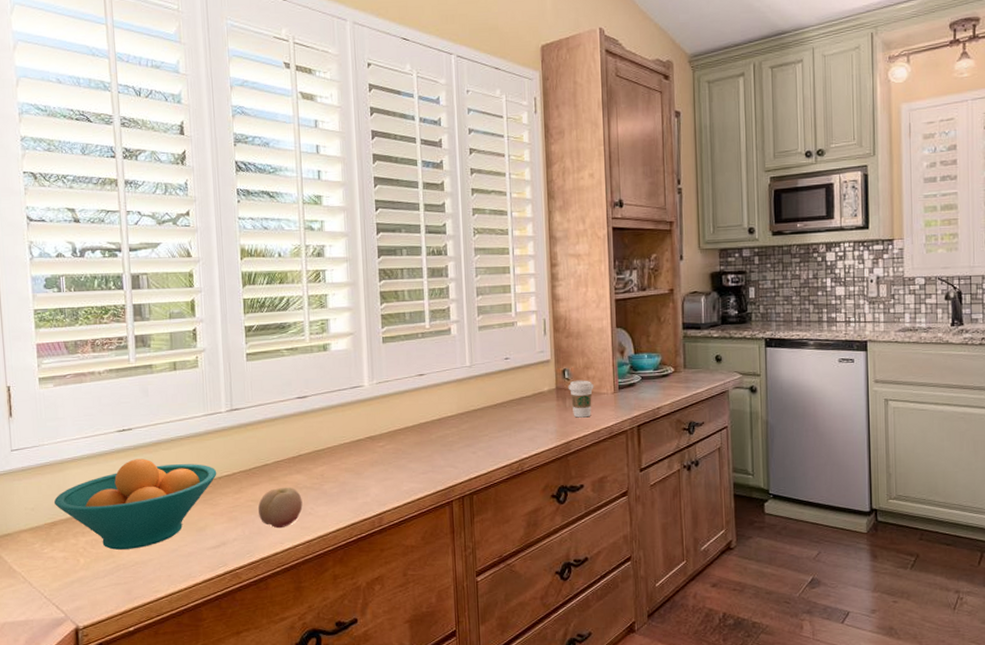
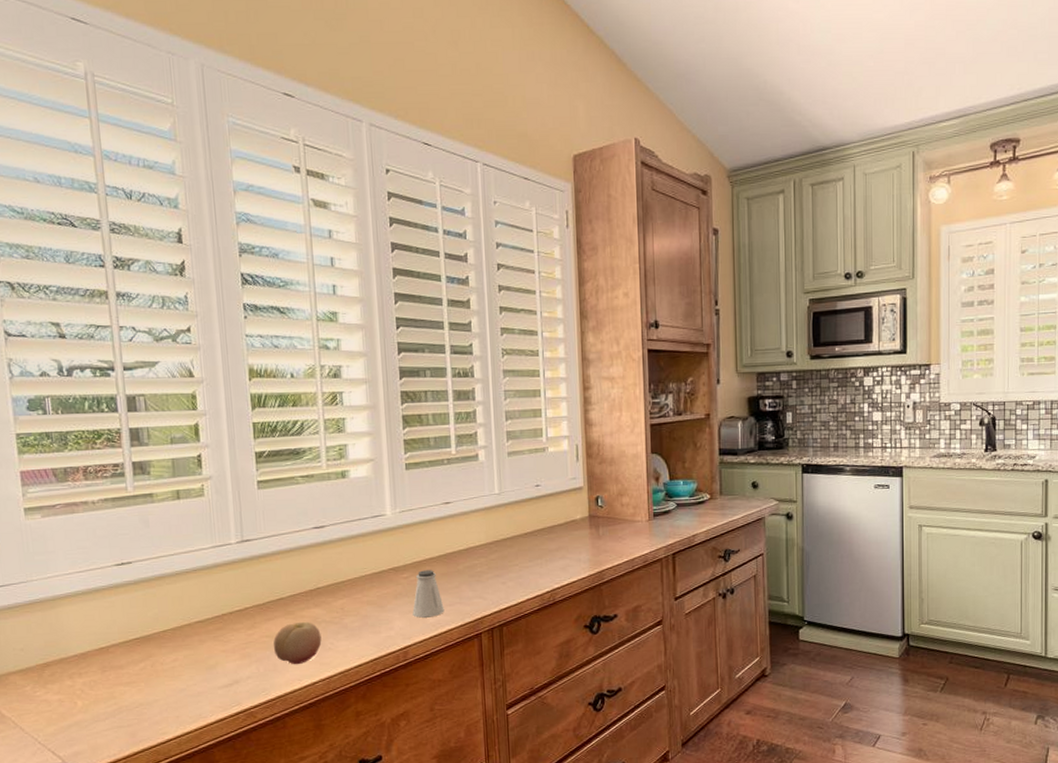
fruit bowl: present [53,458,217,550] -> none [45,594,228,691]
saltshaker: none [387,439,418,485] -> present [412,570,445,618]
coffee cup: present [568,380,594,418] -> none [601,507,628,546]

